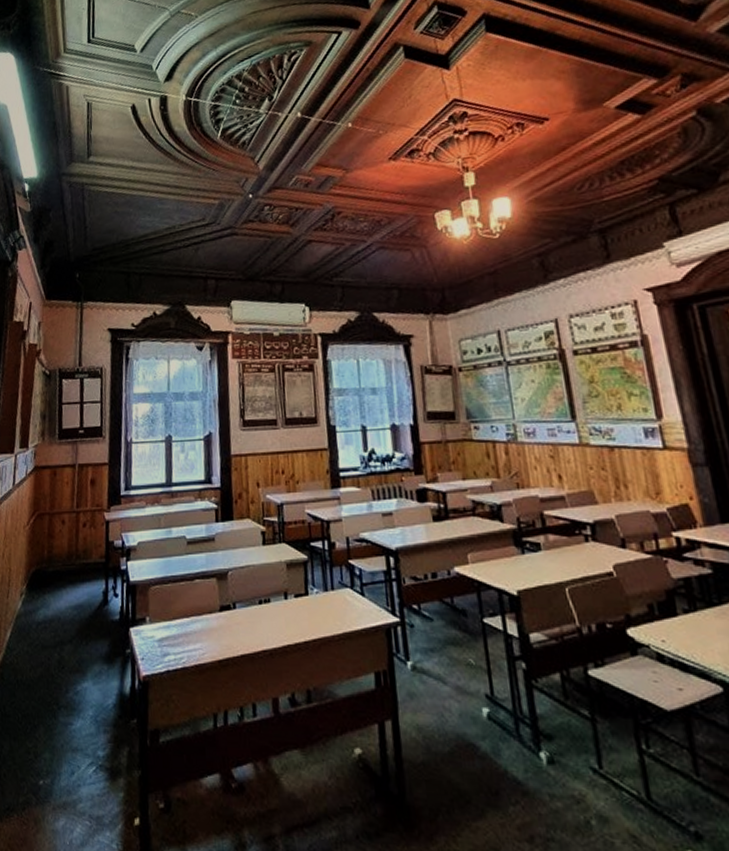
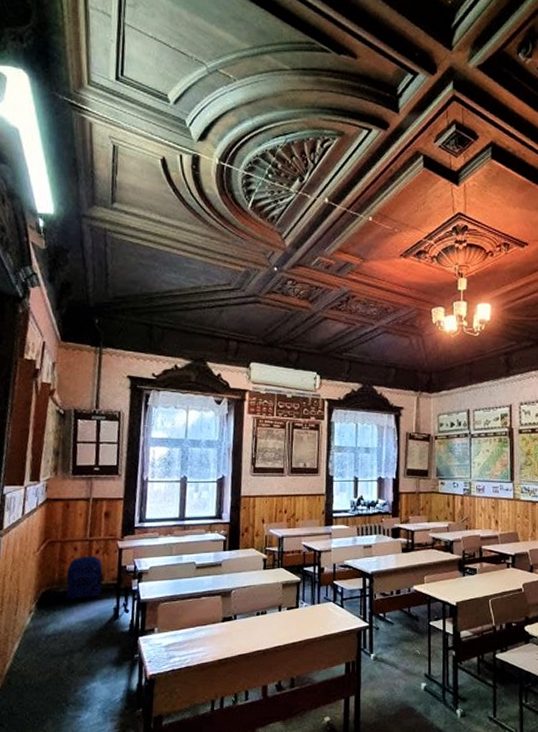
backpack: none [55,529,92,580] -> present [66,555,105,599]

